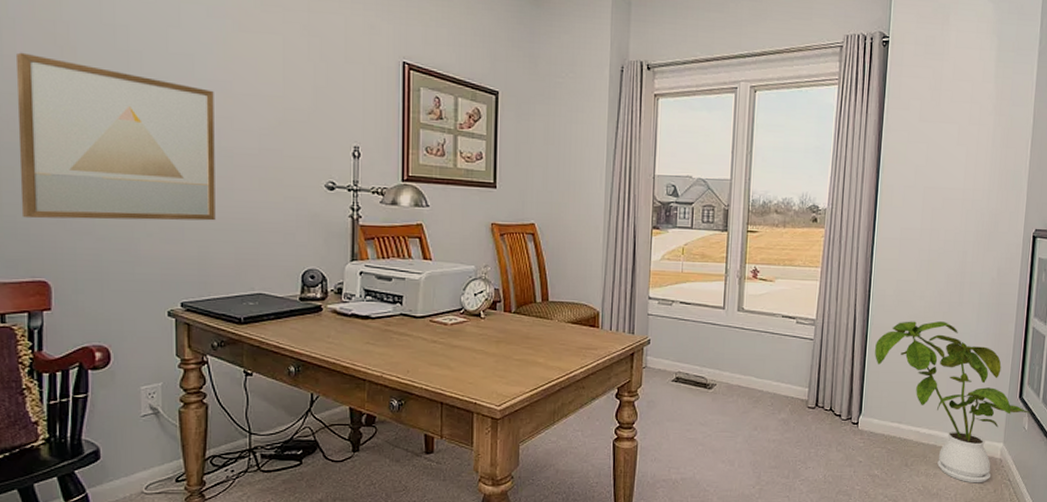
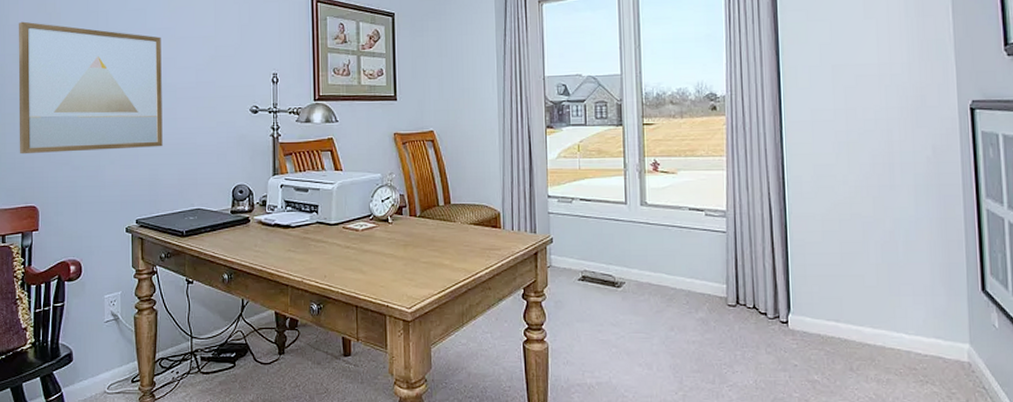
house plant: present [875,321,1030,483] -> none [797,207,998,392]

